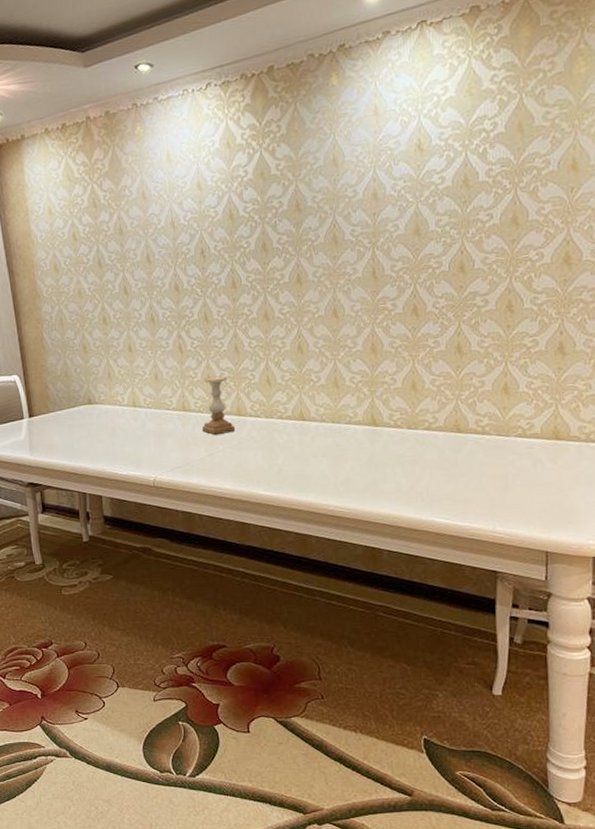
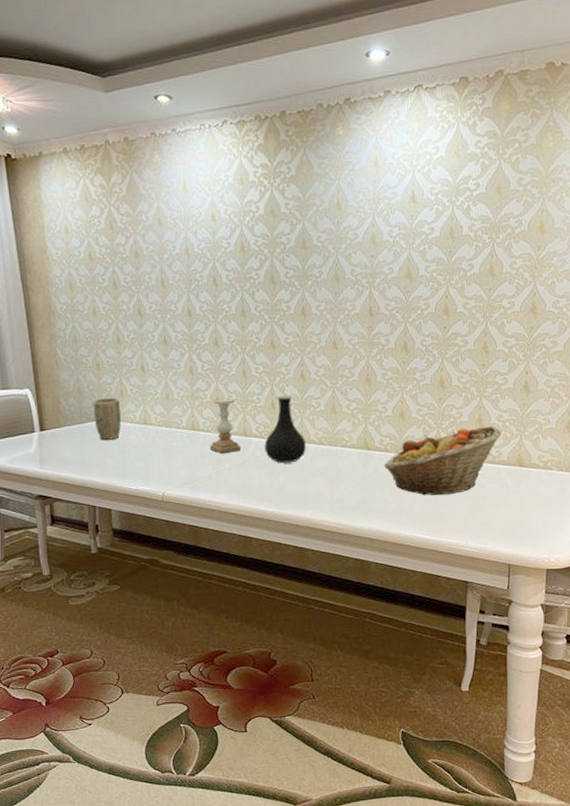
plant pot: none [80,380,110,425] -> present [93,397,122,440]
vase: none [260,370,306,444] -> present [264,395,306,464]
fruit basket: none [394,394,533,475] -> present [383,426,502,496]

